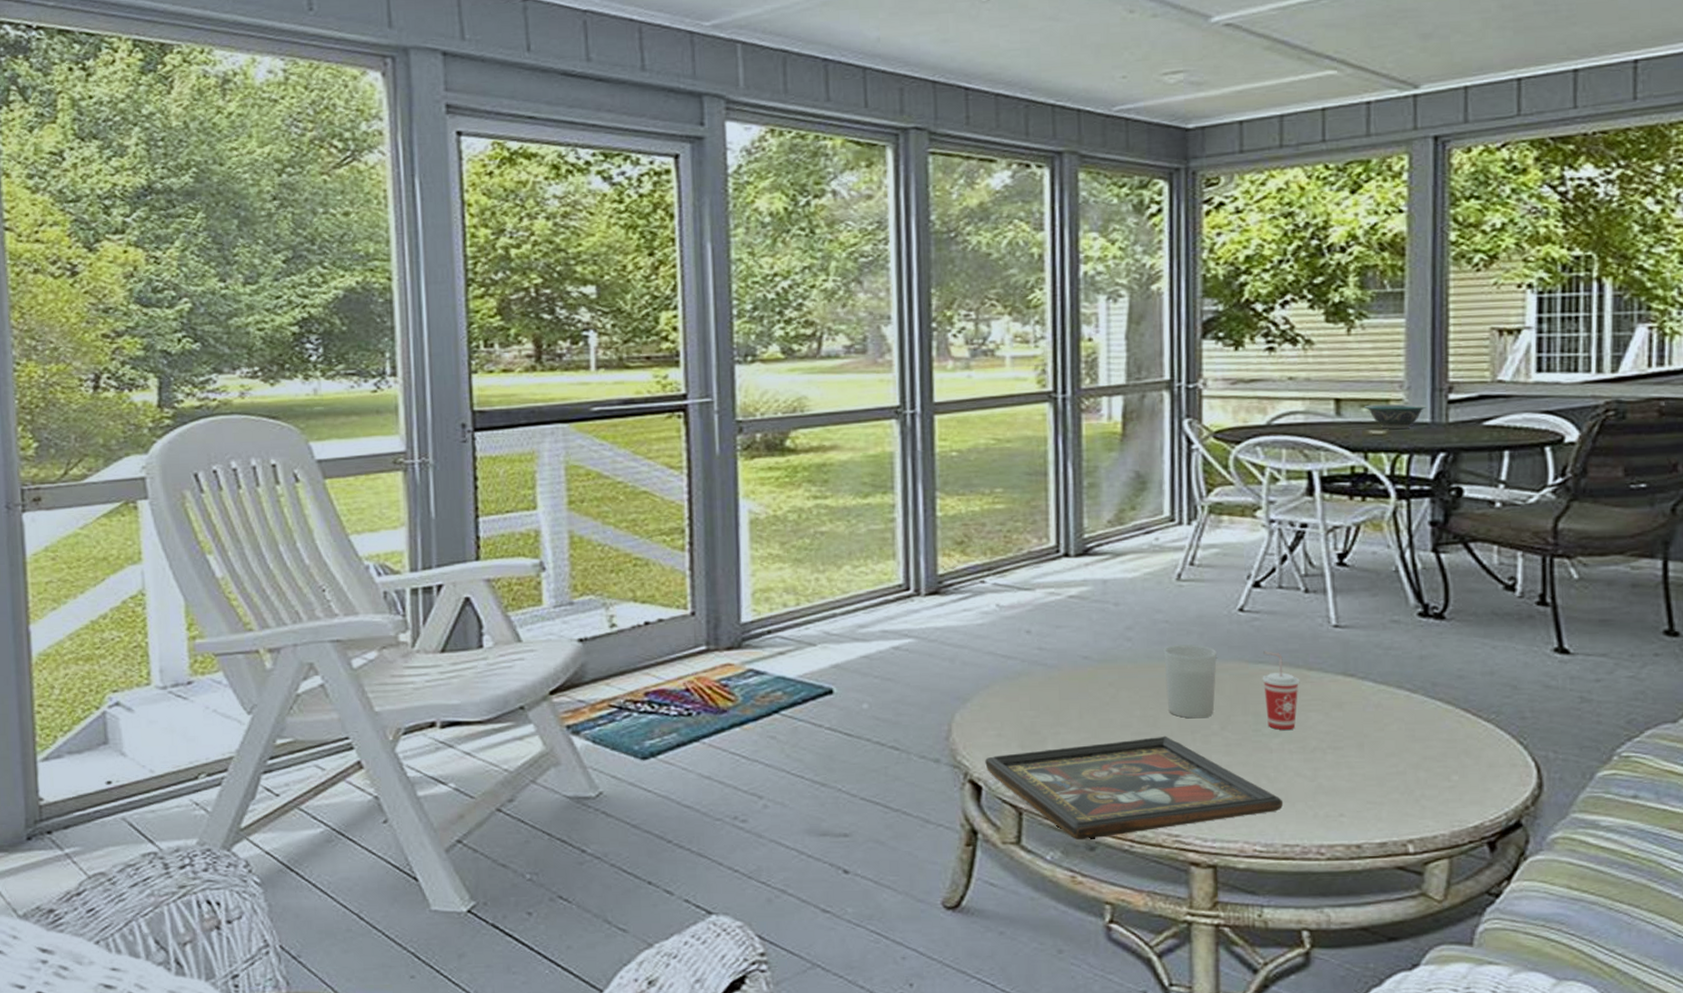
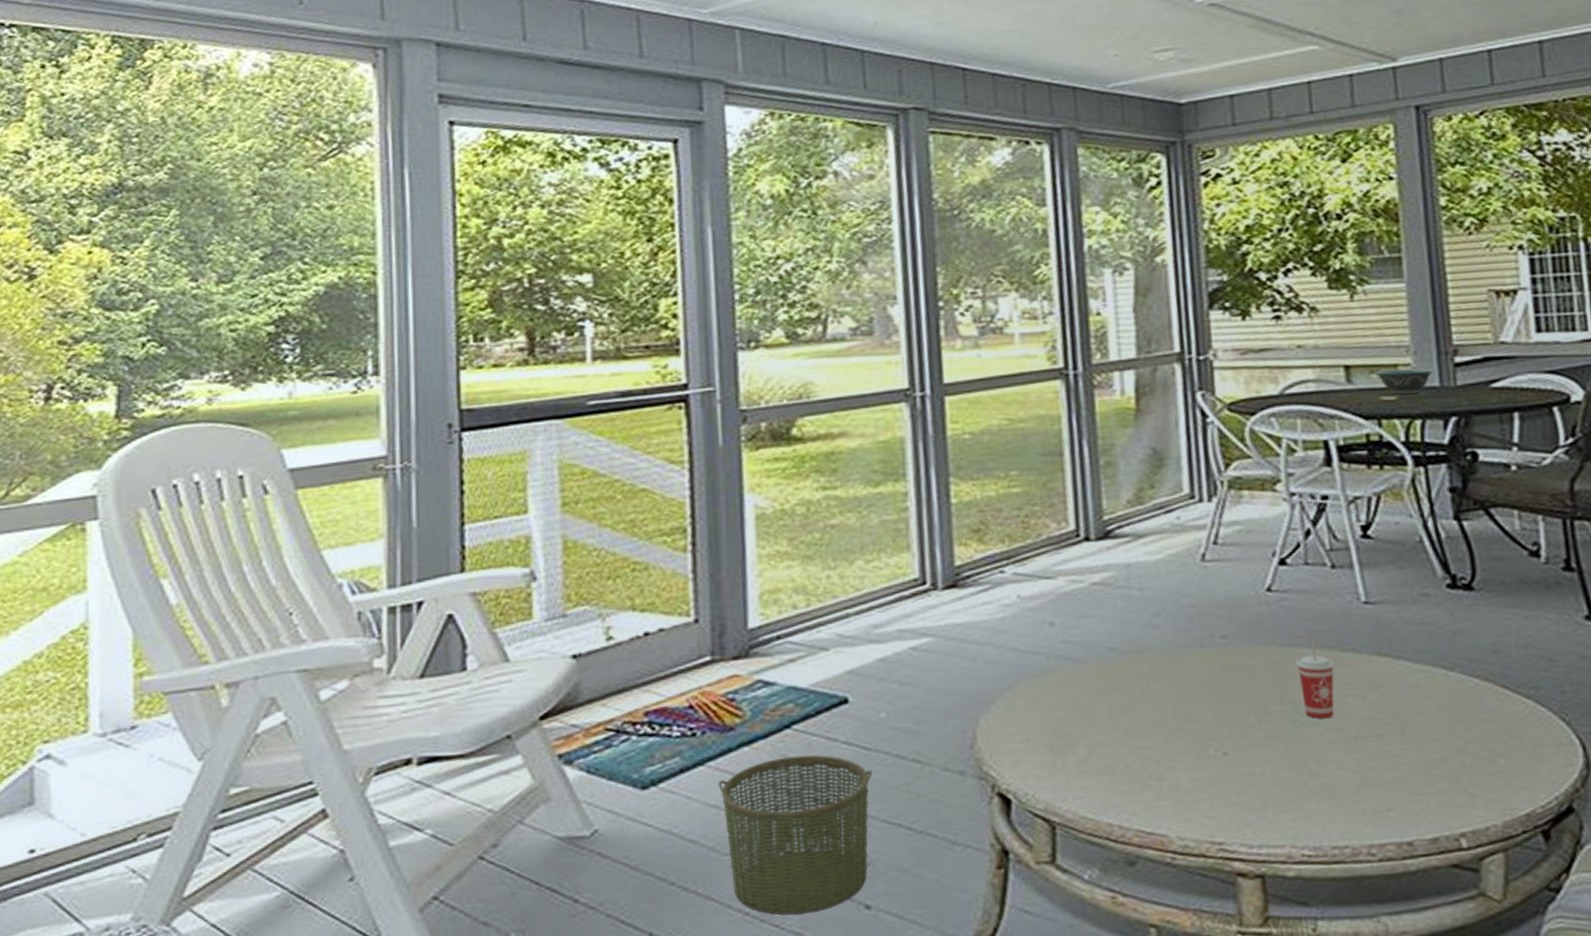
basket: none [711,737,854,874] -> present [718,754,873,915]
decorative tray: present [985,735,1284,840] -> none [1013,731,1329,854]
candle holder: present [1163,644,1217,719] -> none [1192,629,1250,711]

